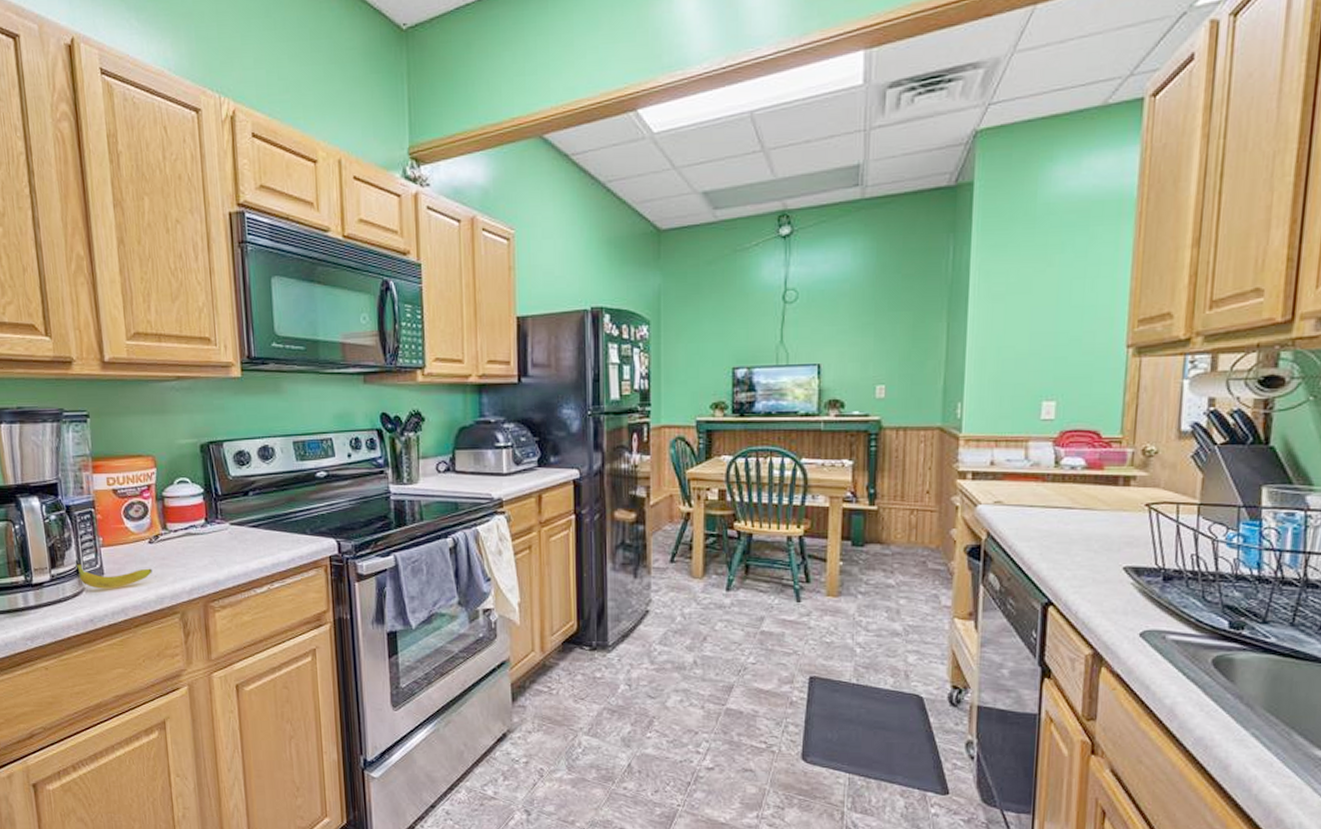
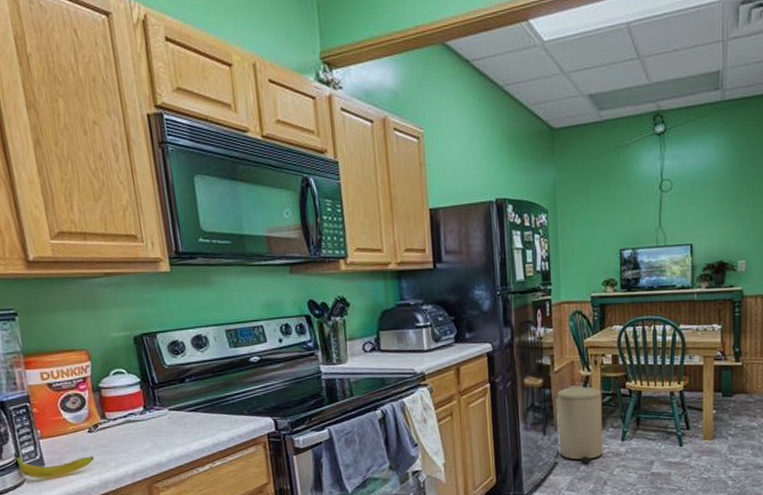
pedal bin: none [652,522,704,613] -> present [557,385,603,463]
potted plant: none [830,384,875,414] -> present [701,259,737,286]

